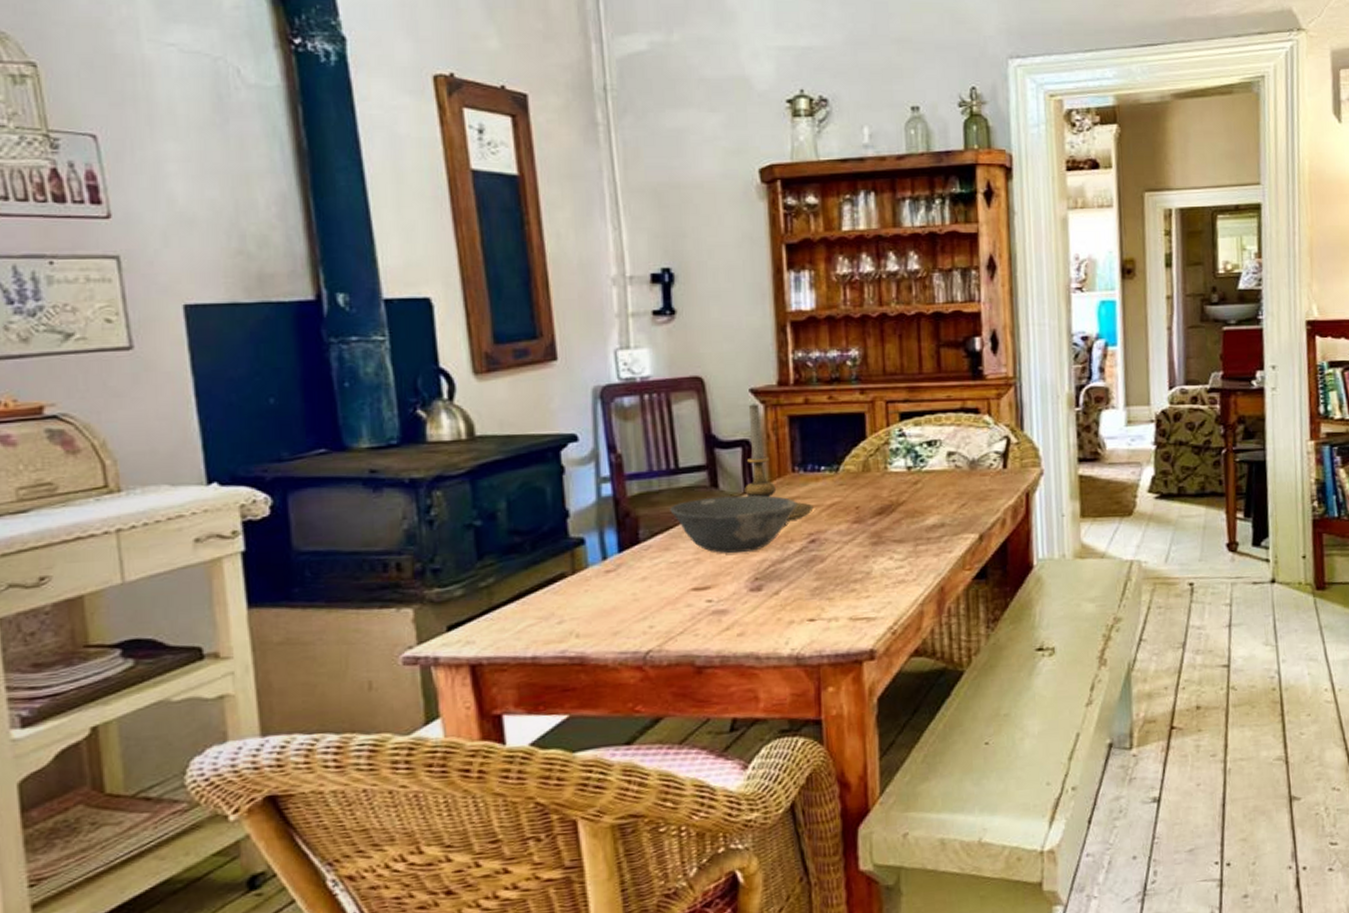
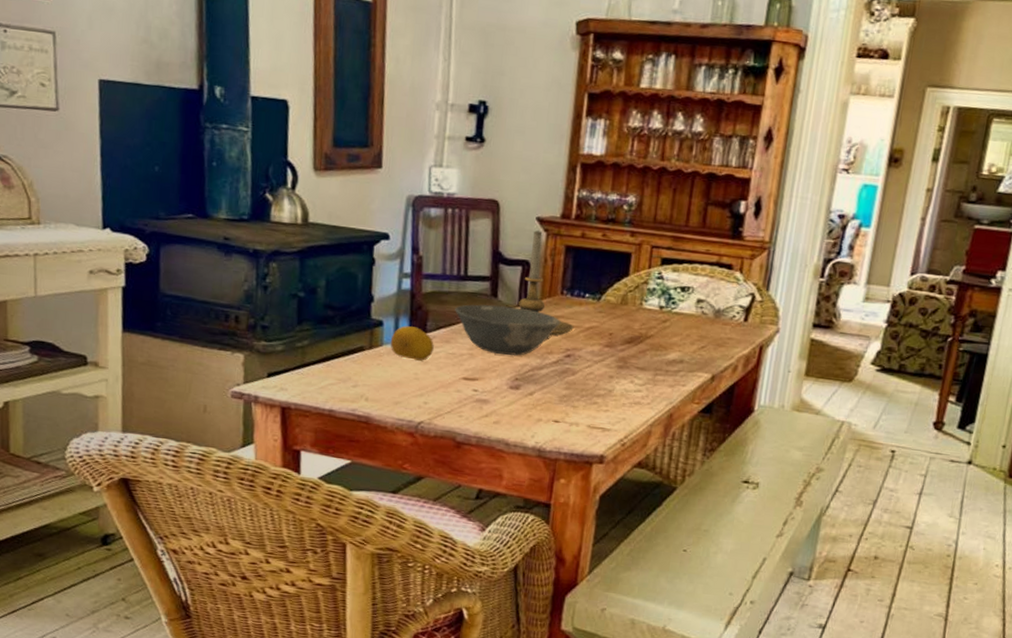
fruit: none [597,538,652,578] -> present [390,326,434,361]

